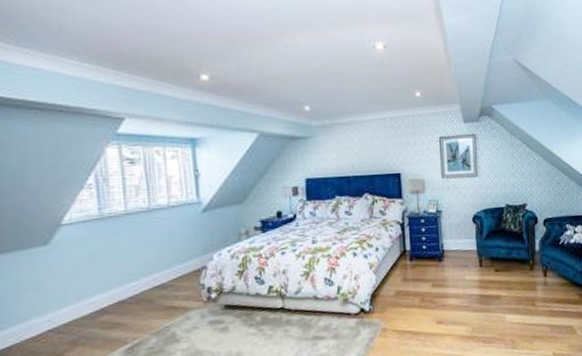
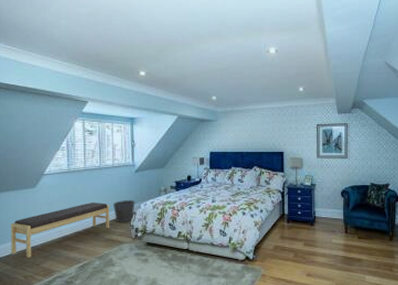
bench: none [11,257,170,347] -> present [11,202,110,258]
waste bin: none [173,249,205,282] -> present [113,199,135,222]

